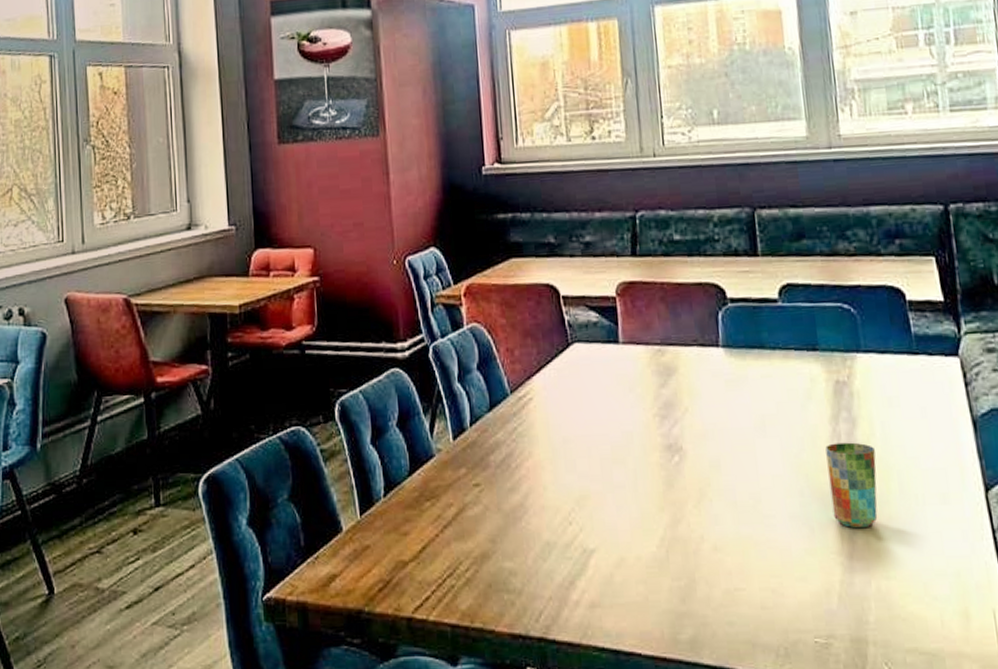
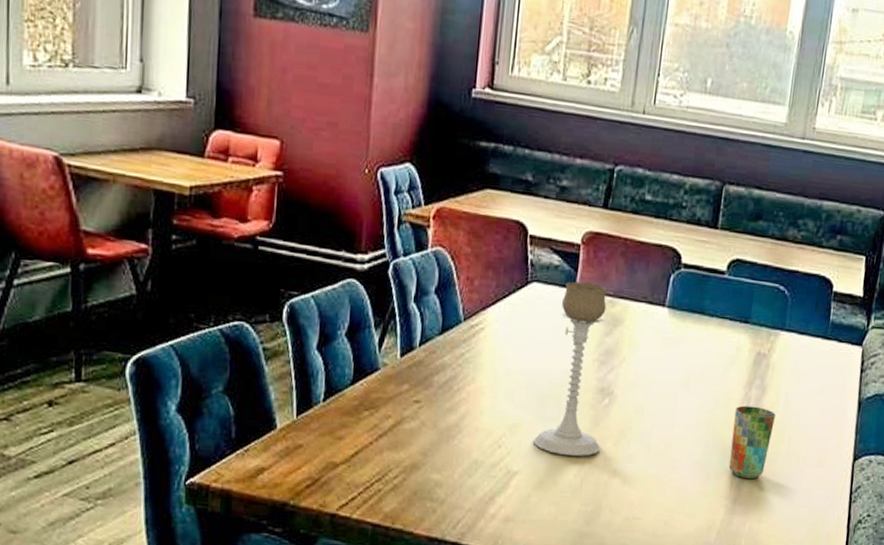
candle holder: none [606,334,682,525] -> present [534,281,607,456]

